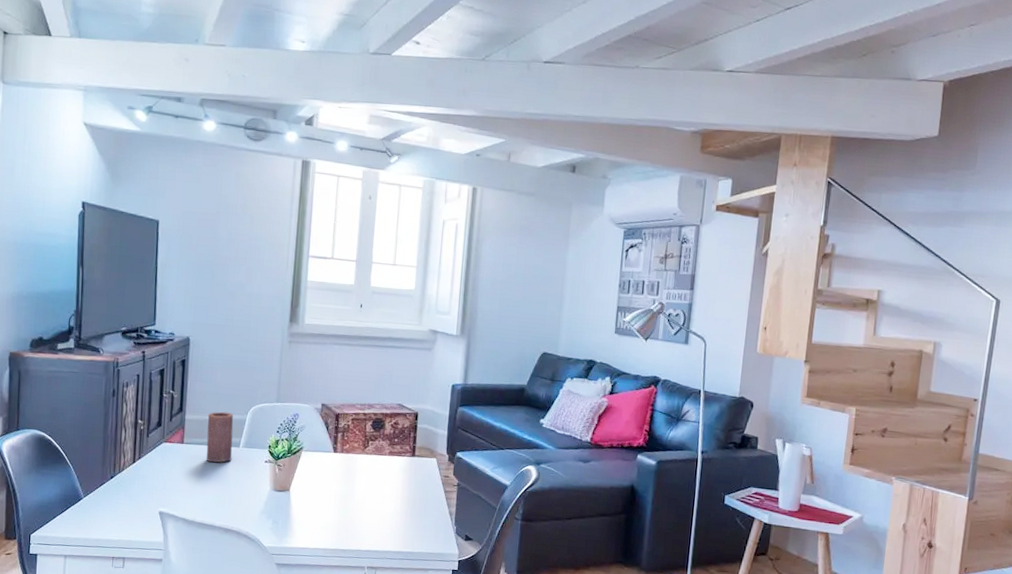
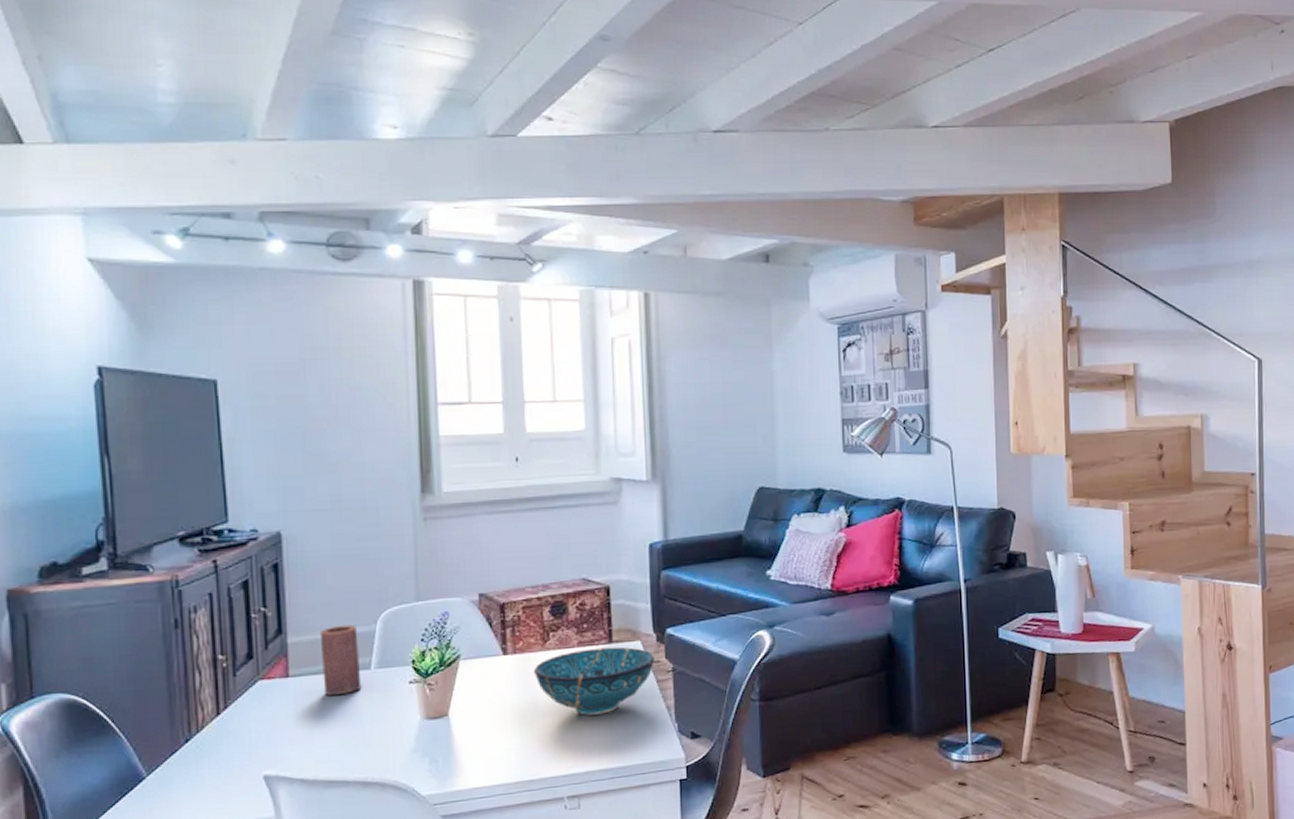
decorative bowl: none [354,458,445,510] -> present [533,647,654,716]

